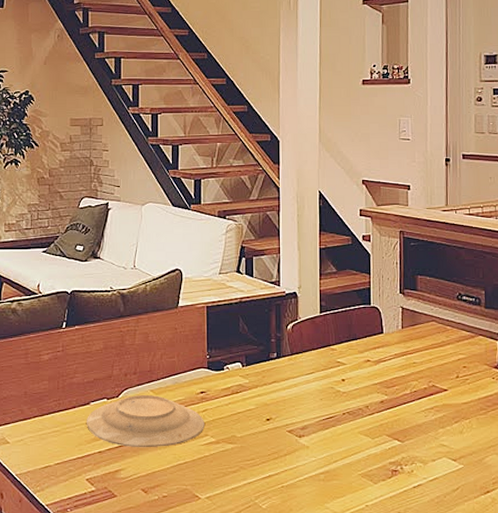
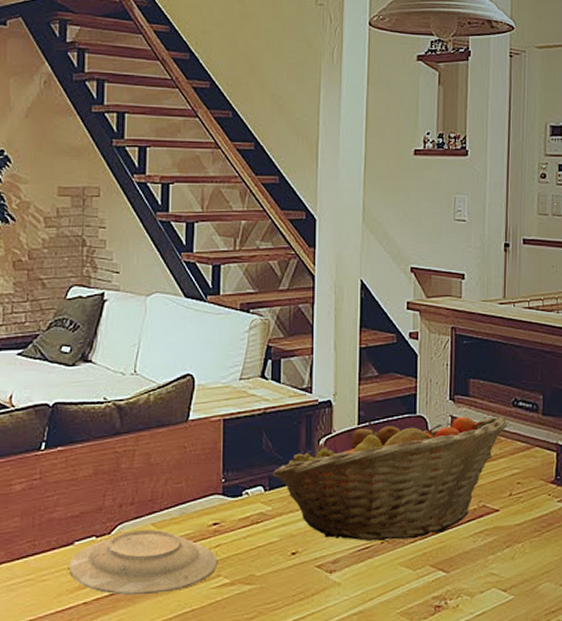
fruit basket: none [248,308,453,412] -> present [272,416,508,541]

